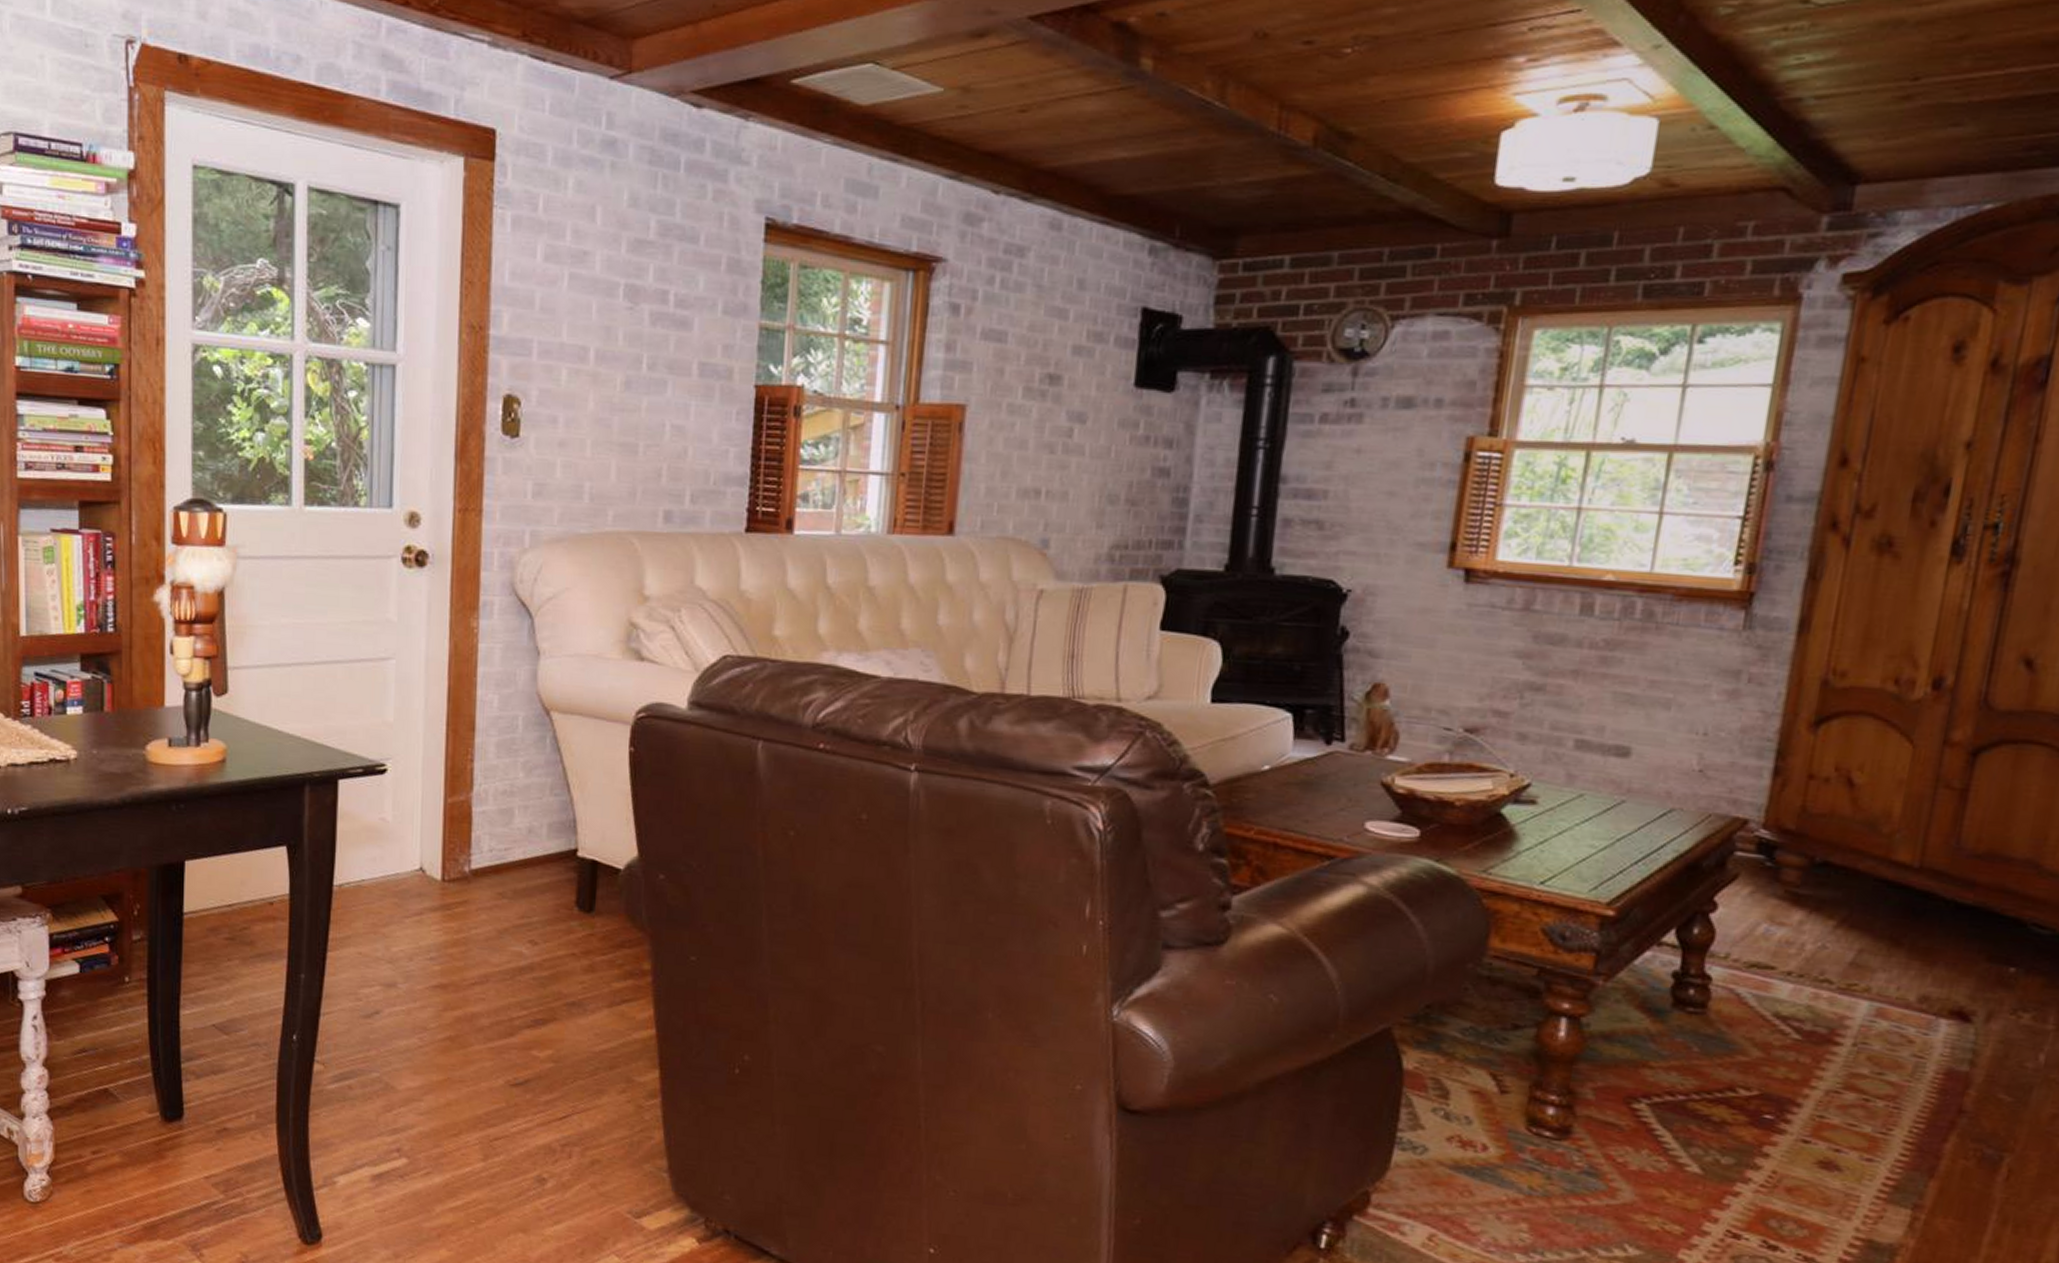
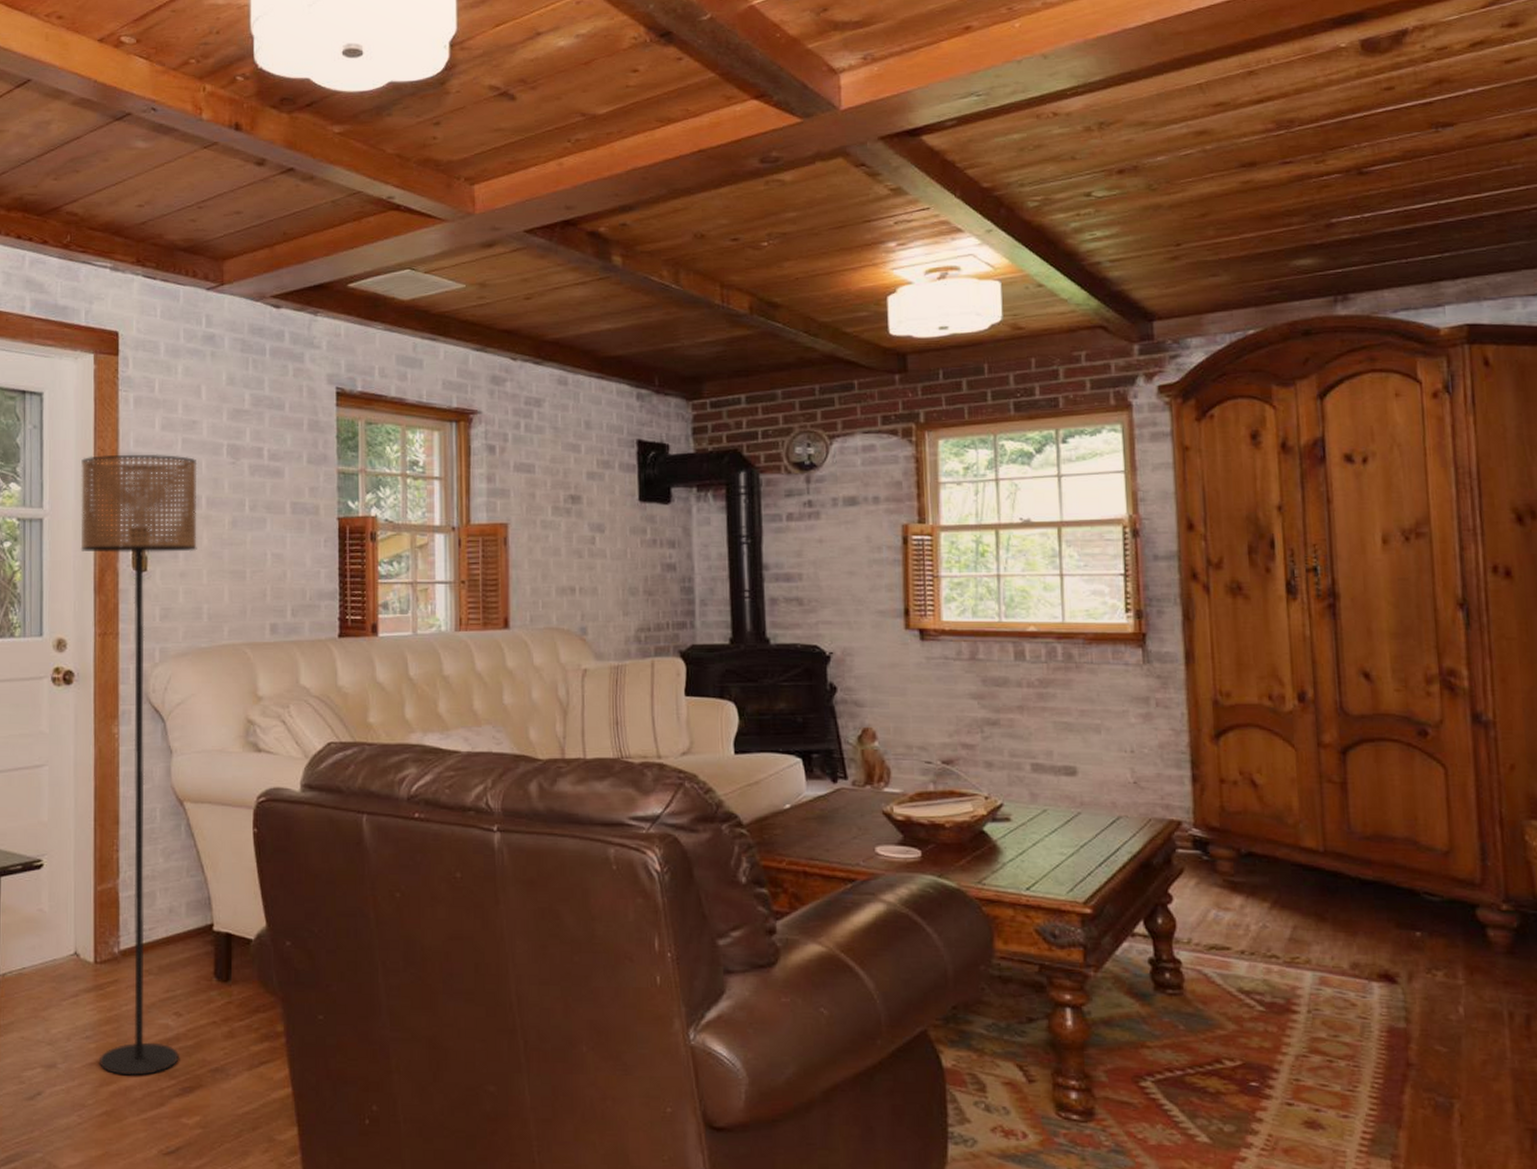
floor lamp: none [440,288,587,1004] -> present [80,454,198,1076]

